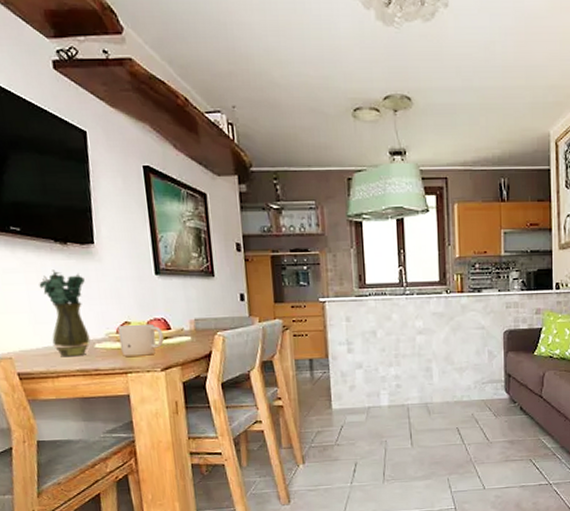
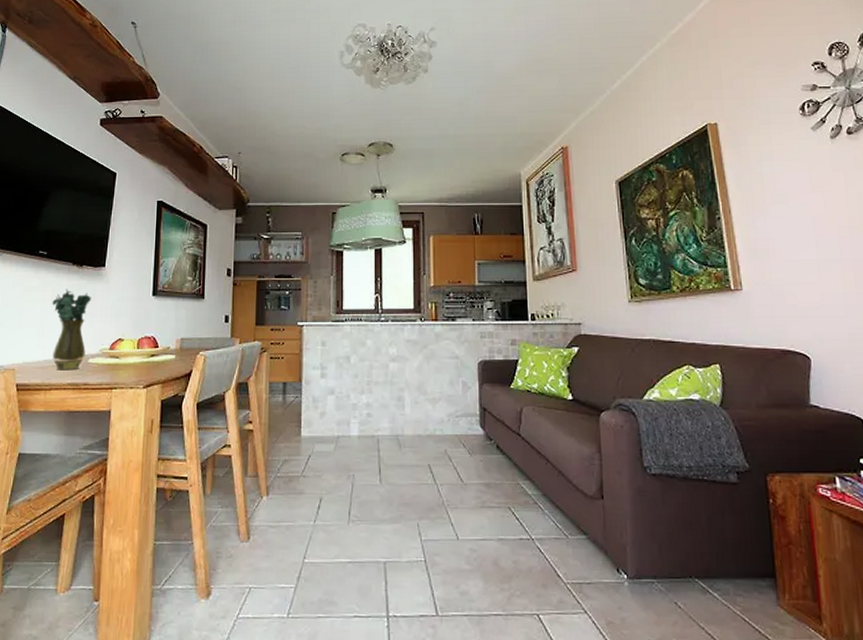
mug: present [117,323,164,356] -> none [110,341,151,372]

